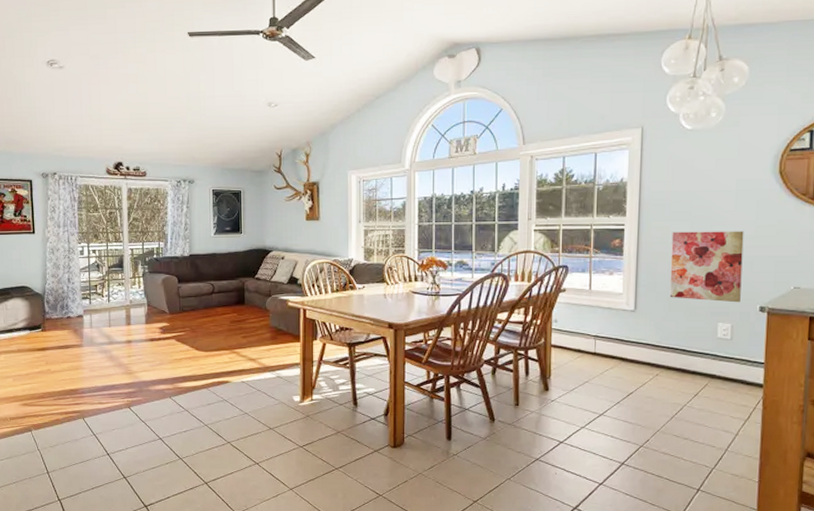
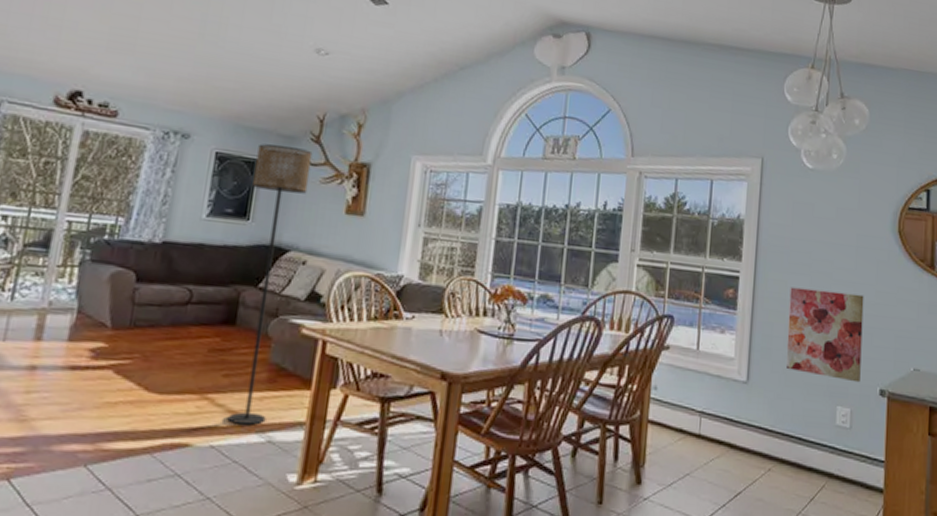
floor lamp: none [240,177,278,367] -> present [227,144,313,425]

